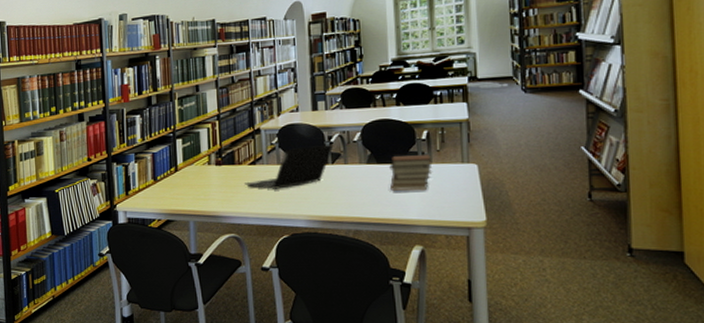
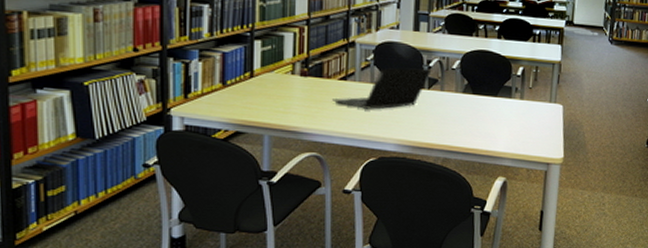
book stack: present [389,154,433,191] -> none [482,87,524,125]

